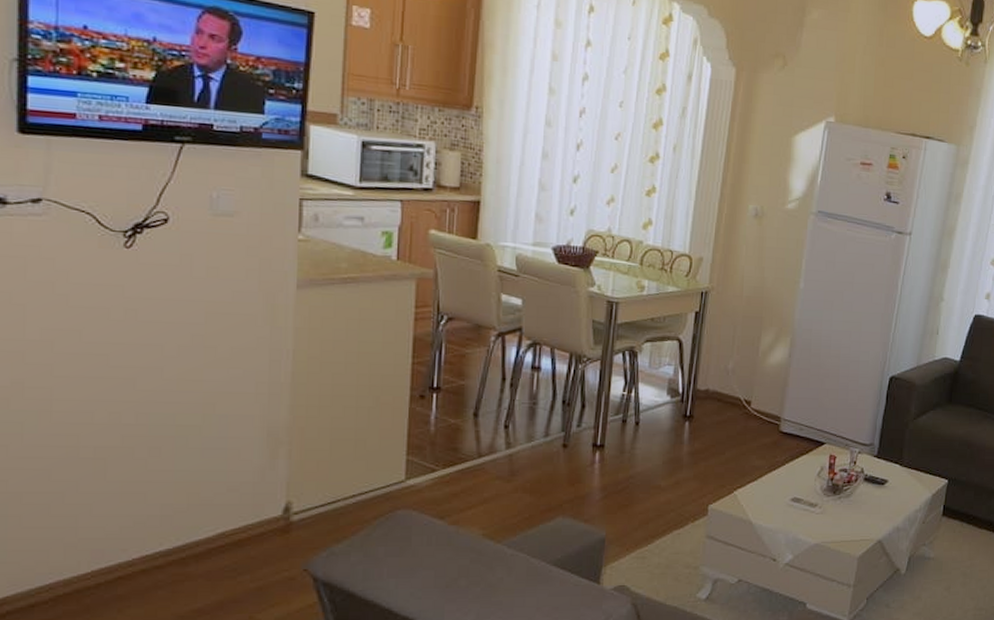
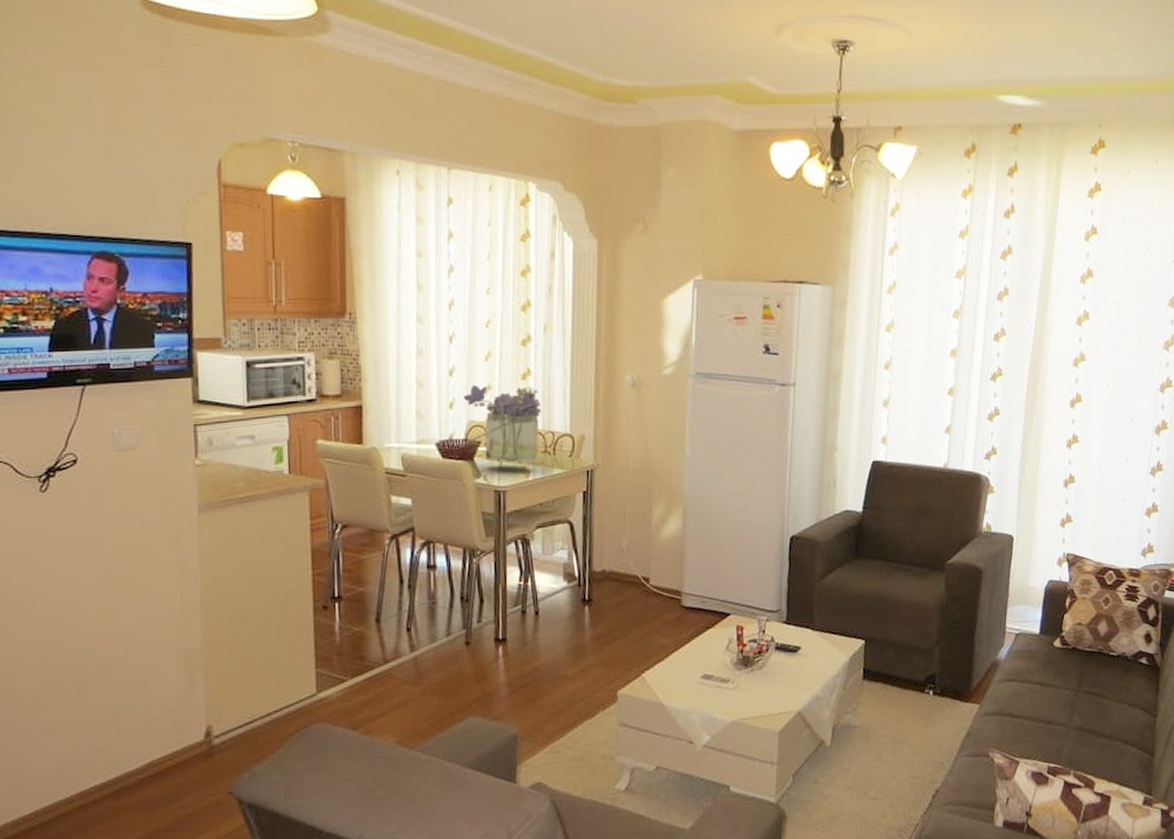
flower bouquet: none [578,194,663,282] -> present [461,384,542,471]

